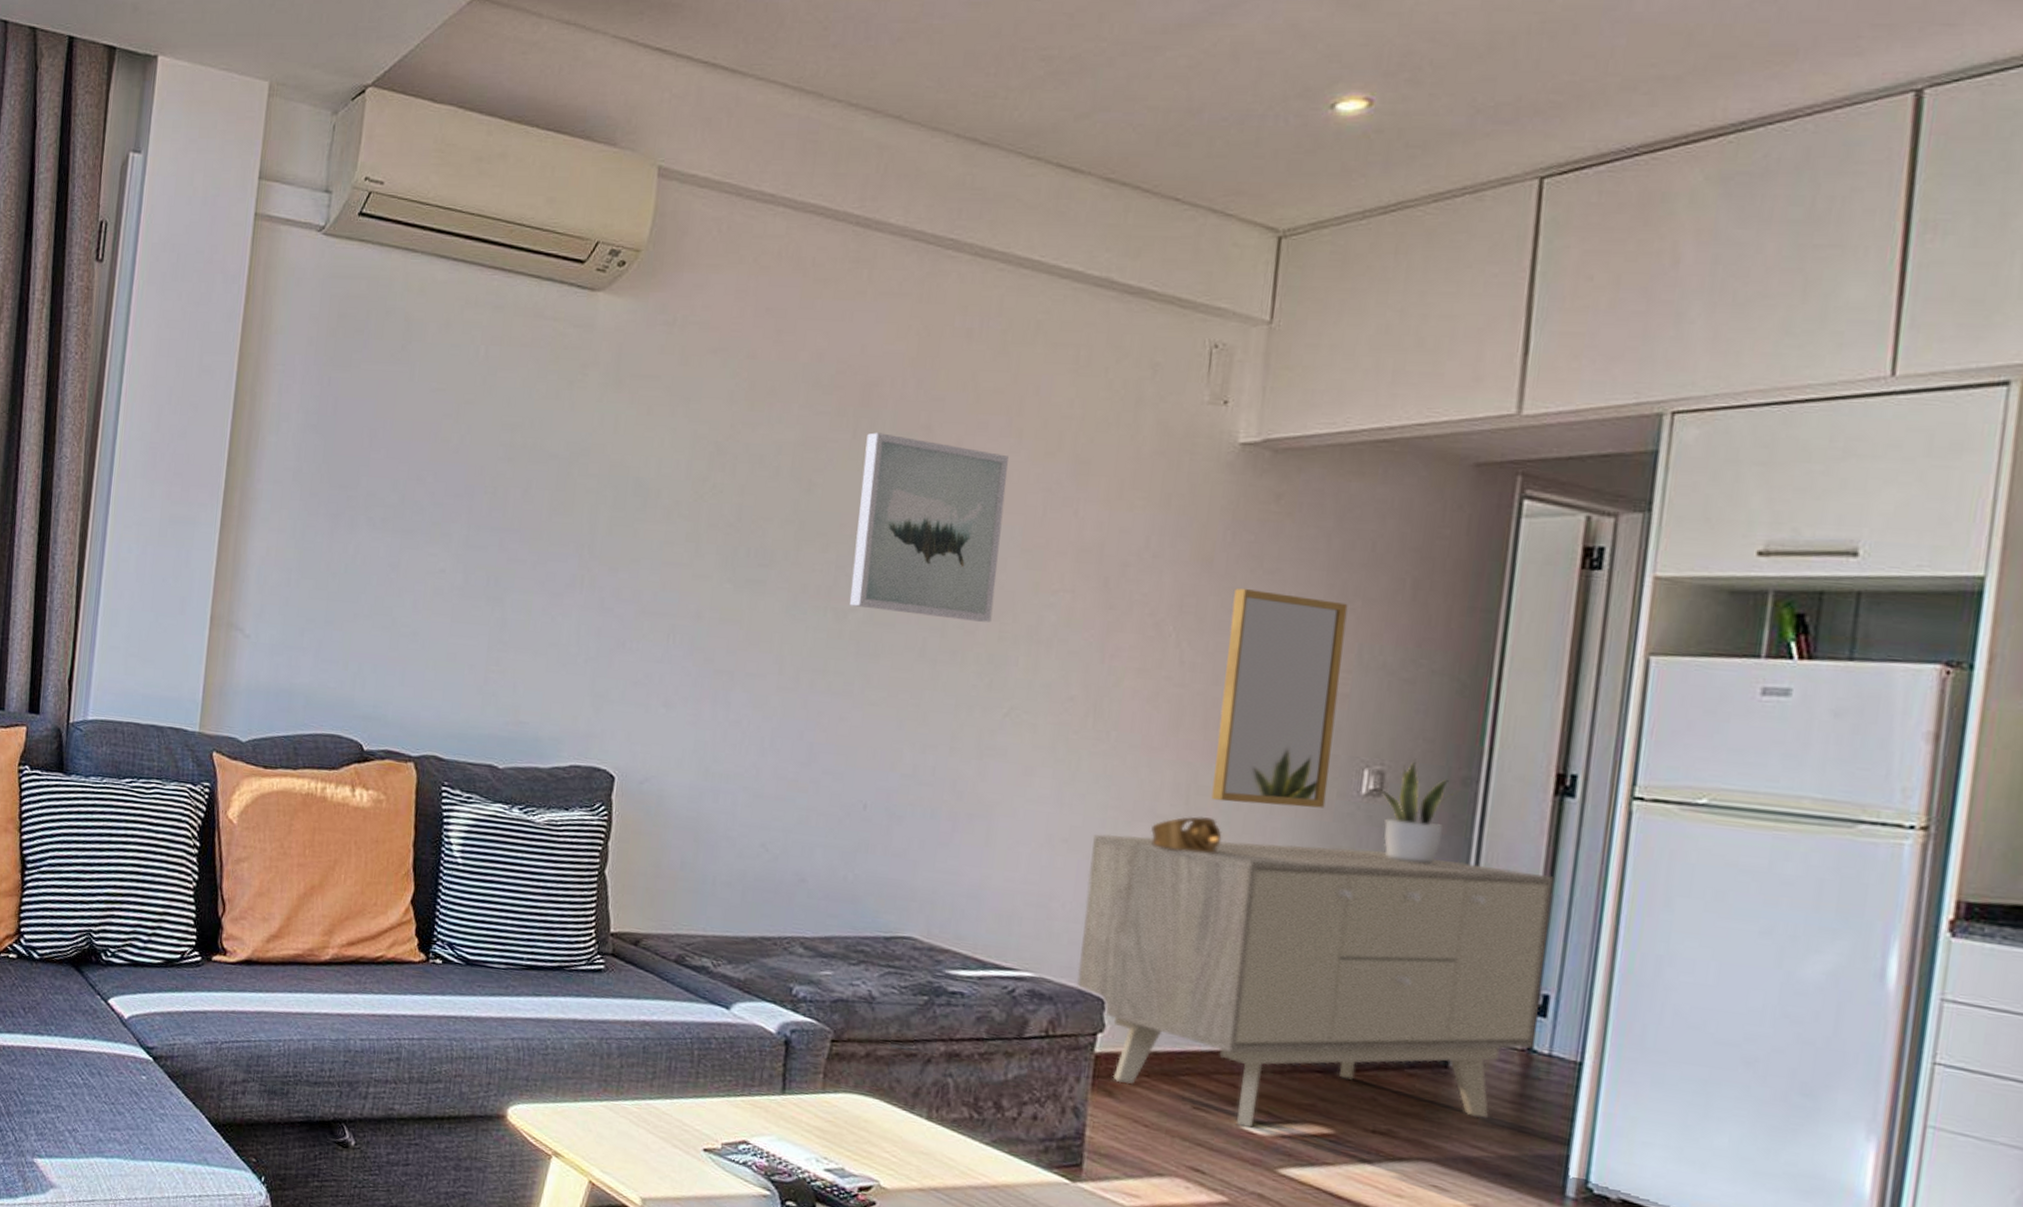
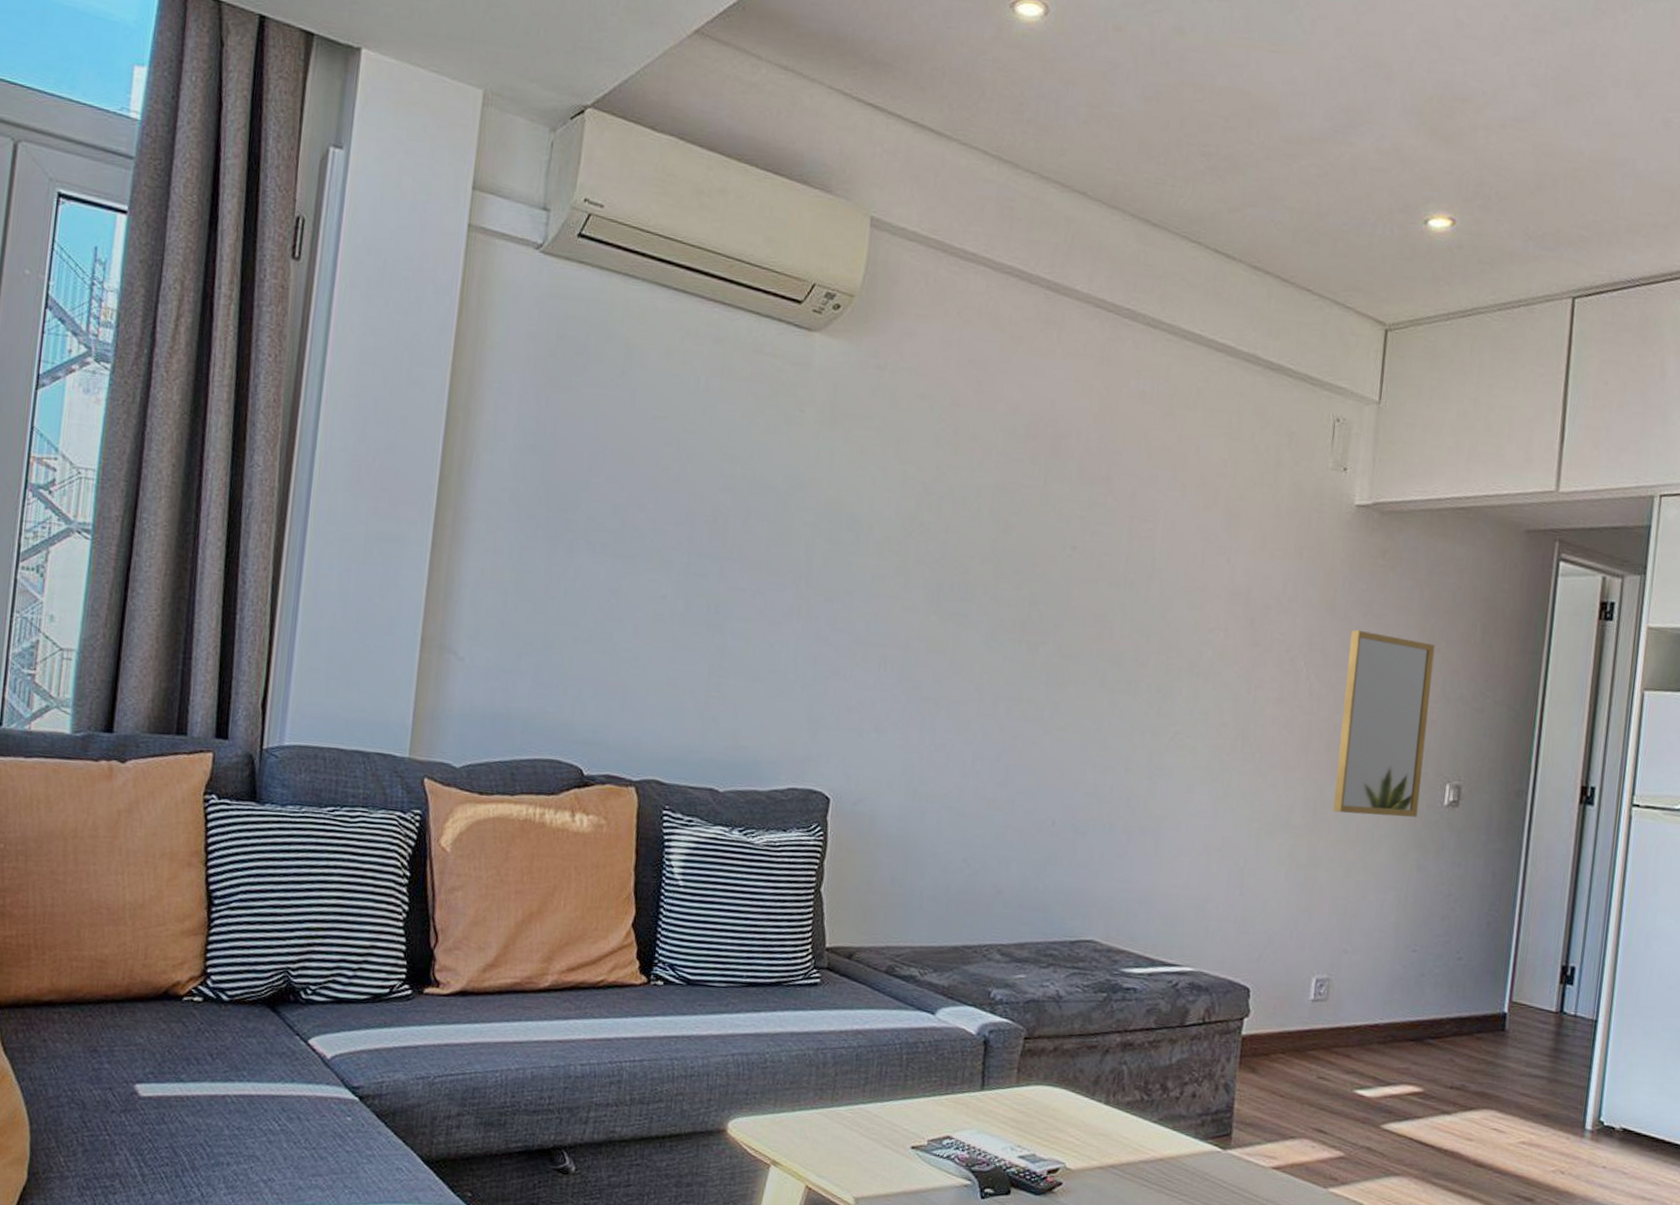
wall art: present [850,432,1009,623] -> none [1041,481,1174,656]
sideboard: present [1076,834,1555,1128] -> none [1227,843,1579,1091]
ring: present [1151,816,1222,854] -> none [1286,826,1341,859]
potted plant: present [1376,758,1459,865] -> none [1455,775,1514,863]

